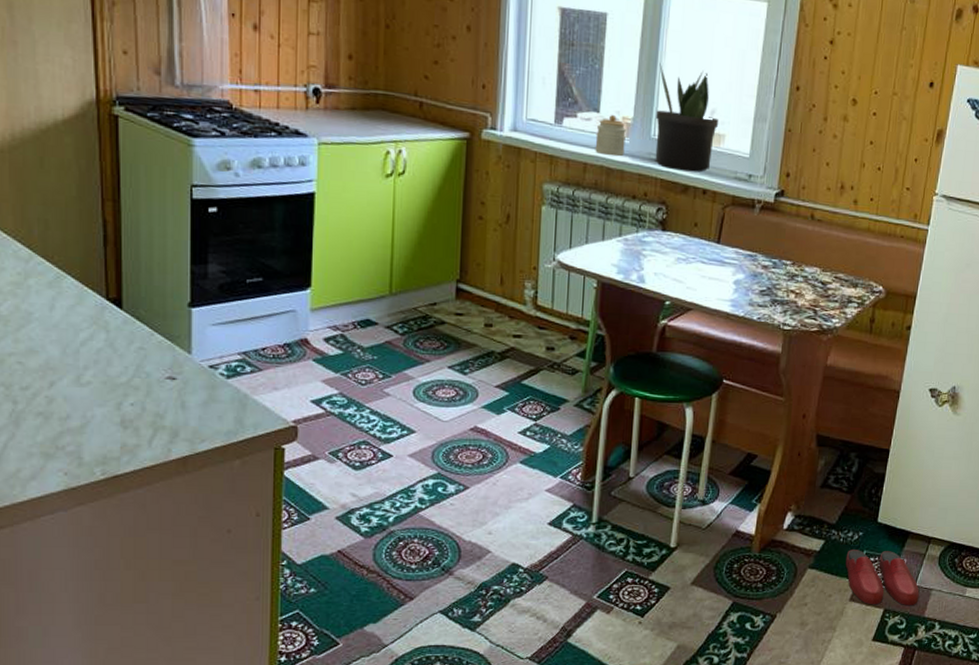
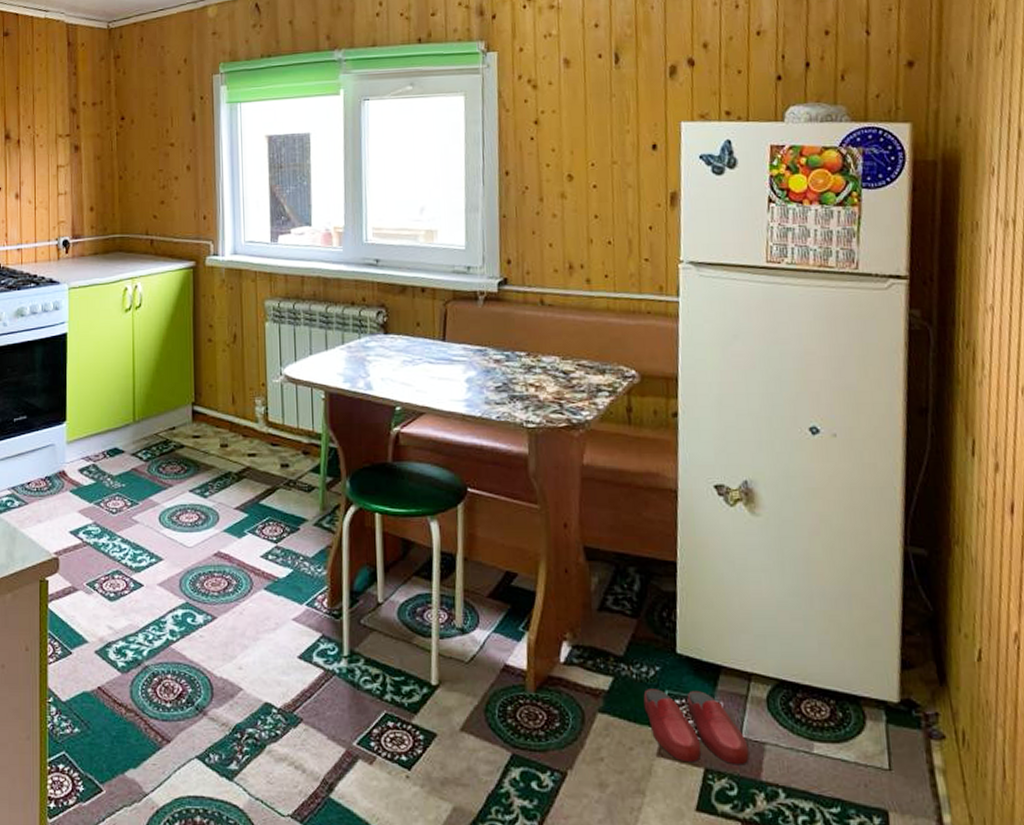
jar: present [595,115,626,157] -> none [310,227,339,266]
planter: present [655,62,719,173] -> none [364,170,430,272]

